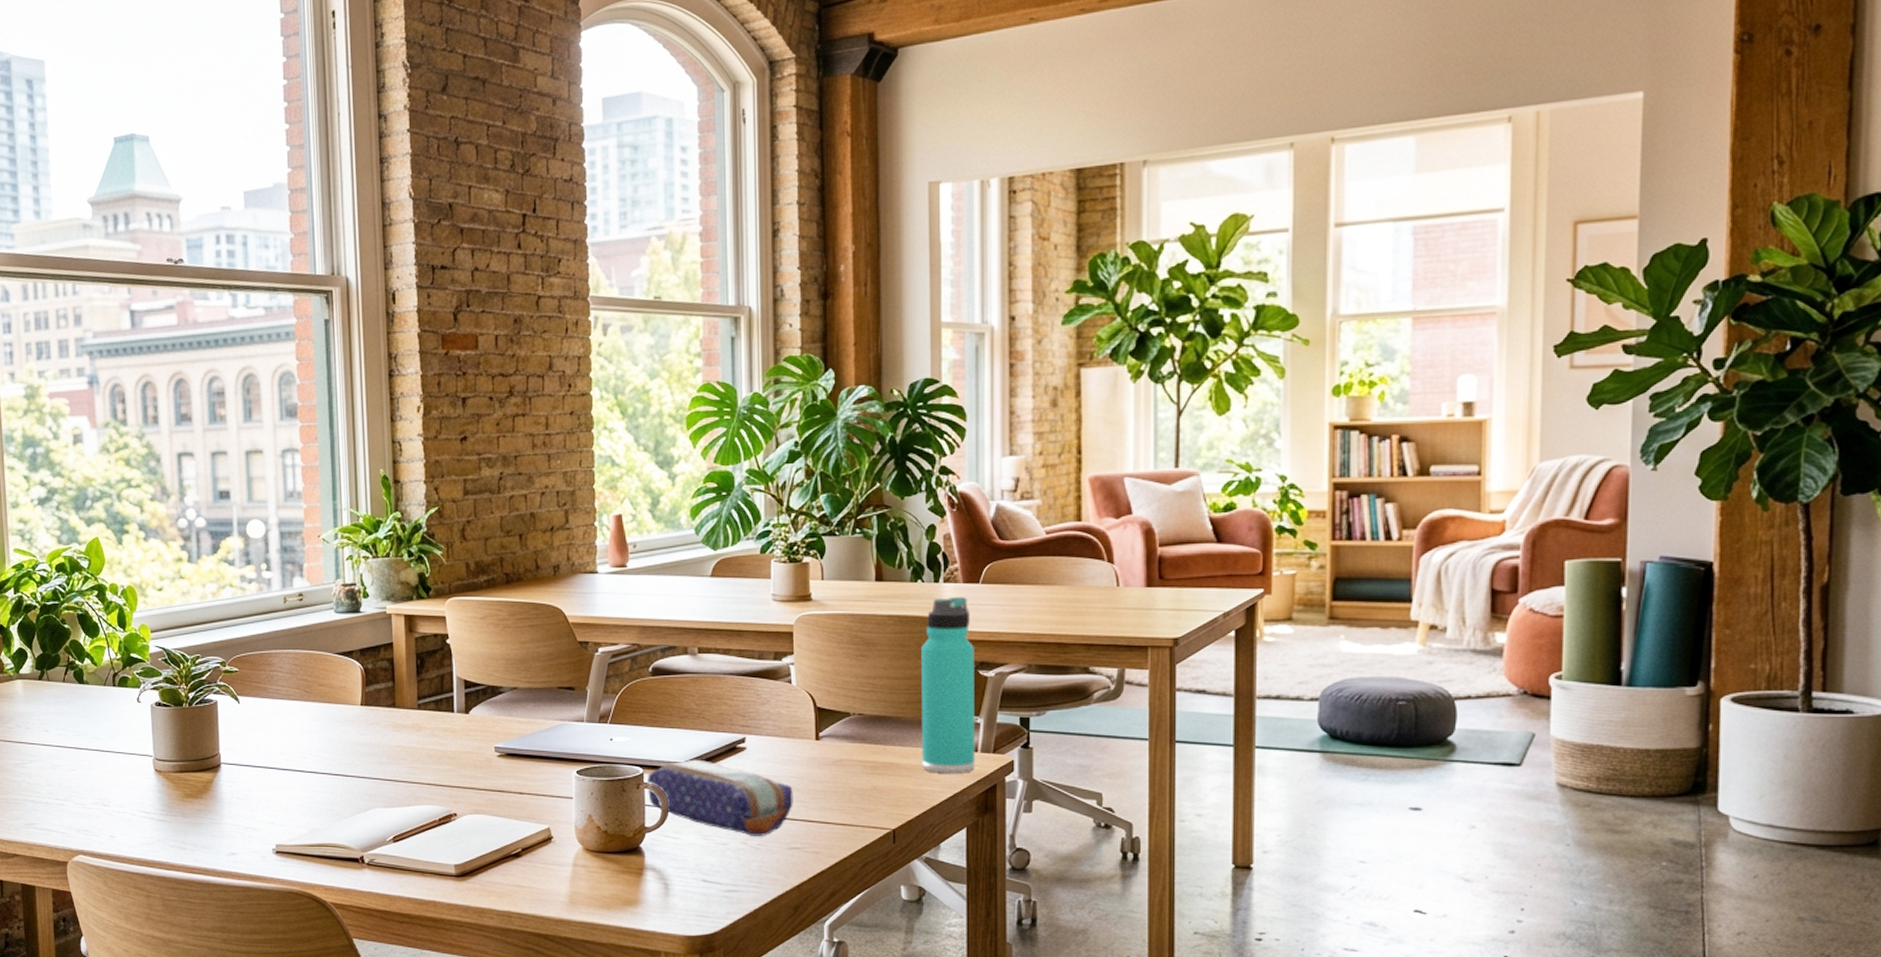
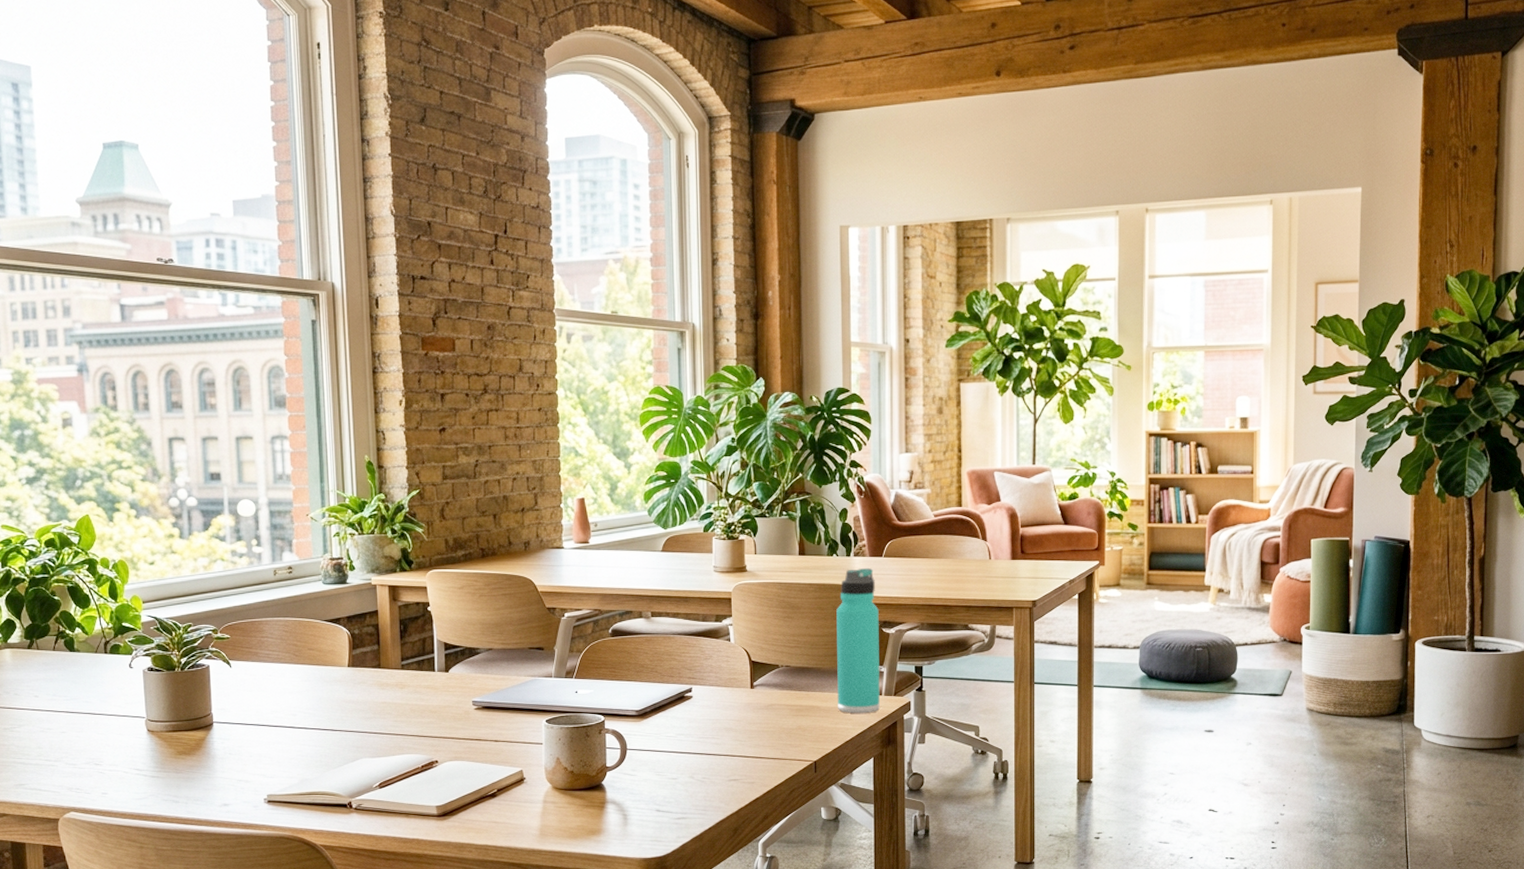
pencil case: present [648,759,793,836] -> none [608,707,733,771]

